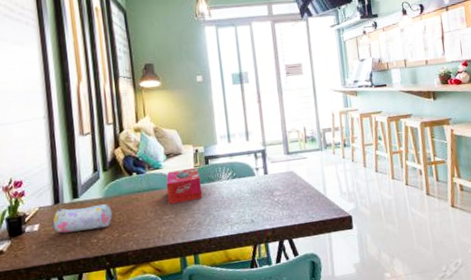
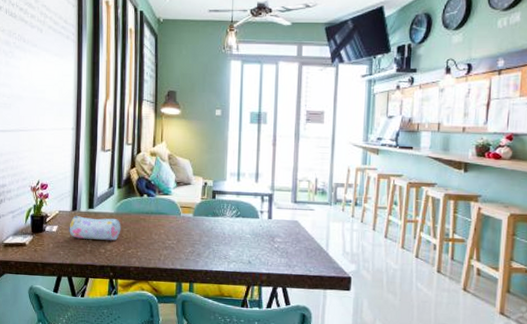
tissue box: present [166,167,202,204] -> none [172,199,205,231]

